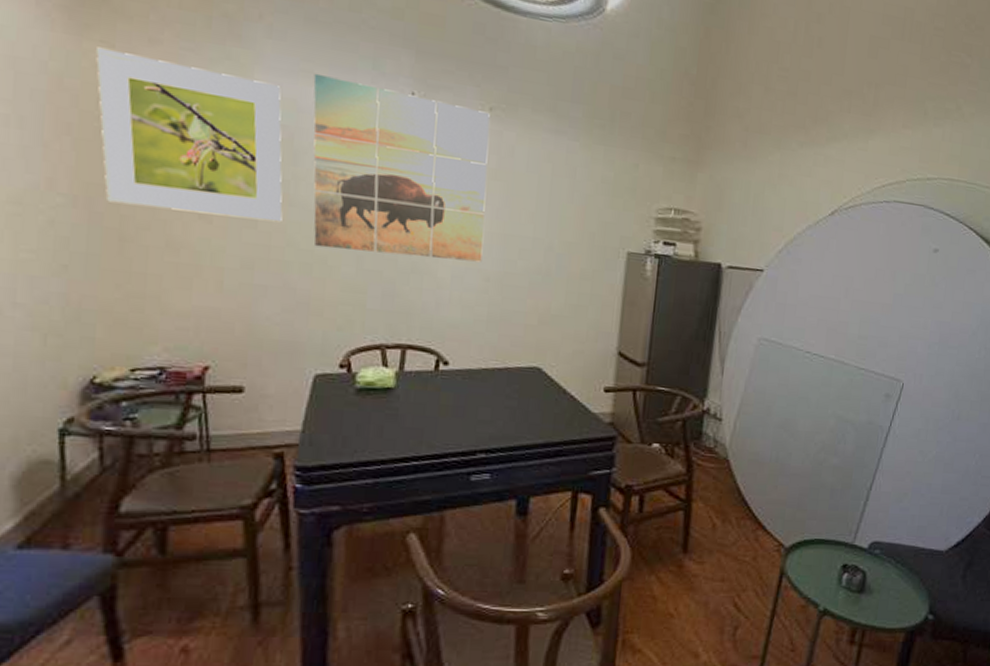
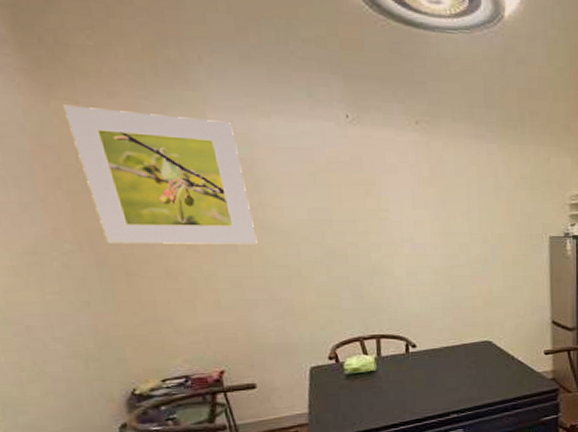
wall art: present [313,73,490,262] -> none [258,107,430,262]

